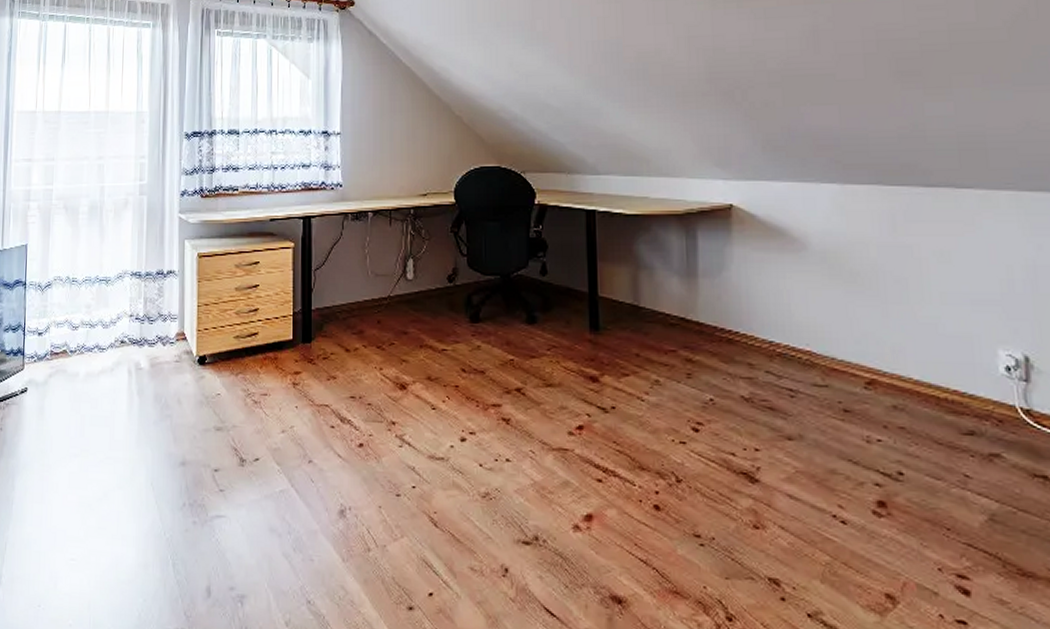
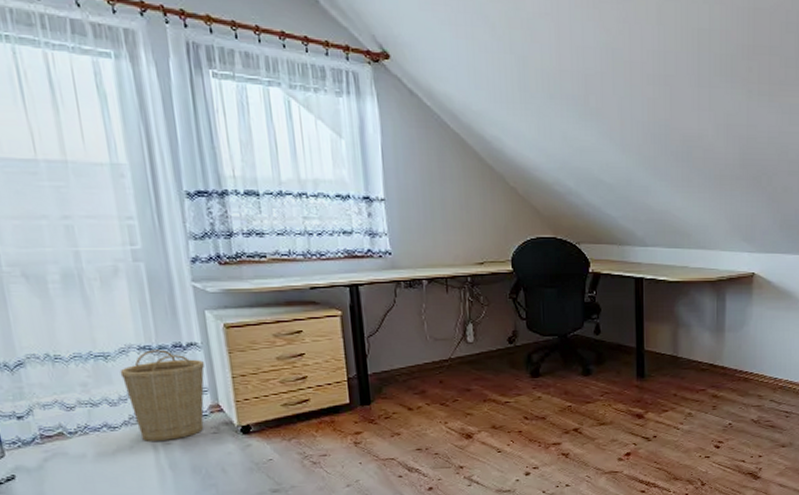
basket: none [115,276,177,366] -> present [119,349,205,441]

